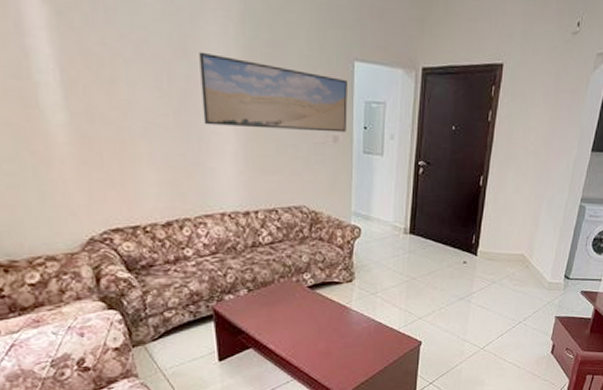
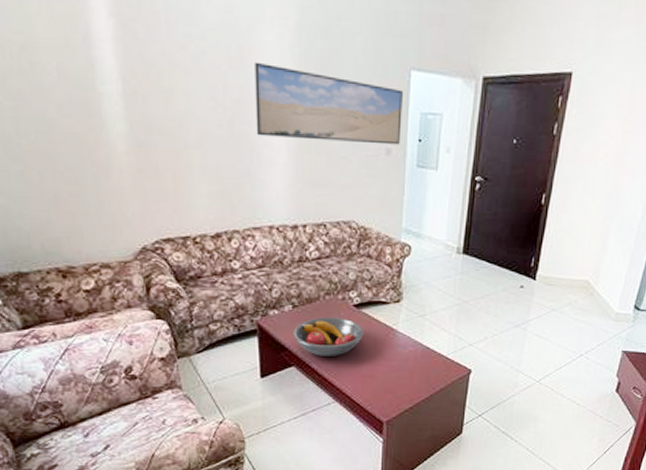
fruit bowl: none [249,299,319,337] -> present [293,317,364,356]

